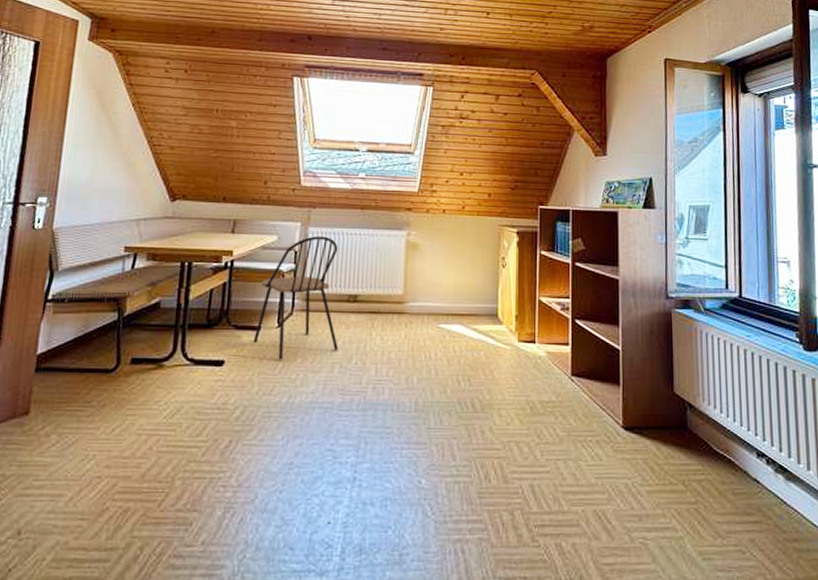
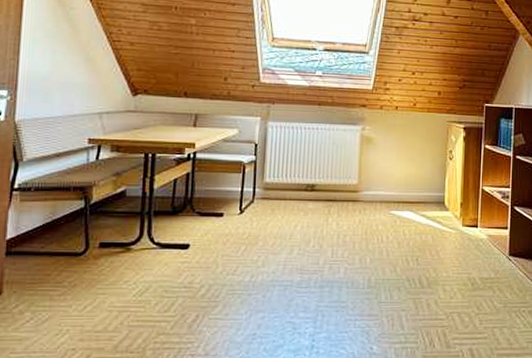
dining chair: present [253,236,338,360] -> none [217,130,297,243]

